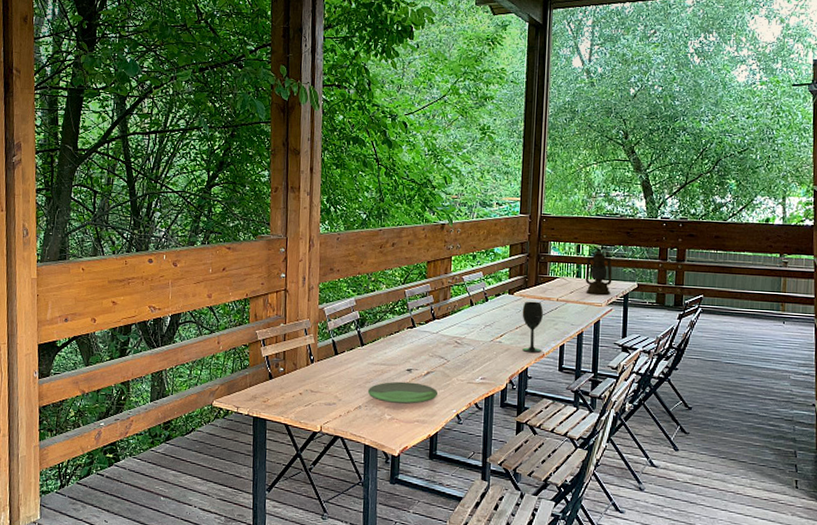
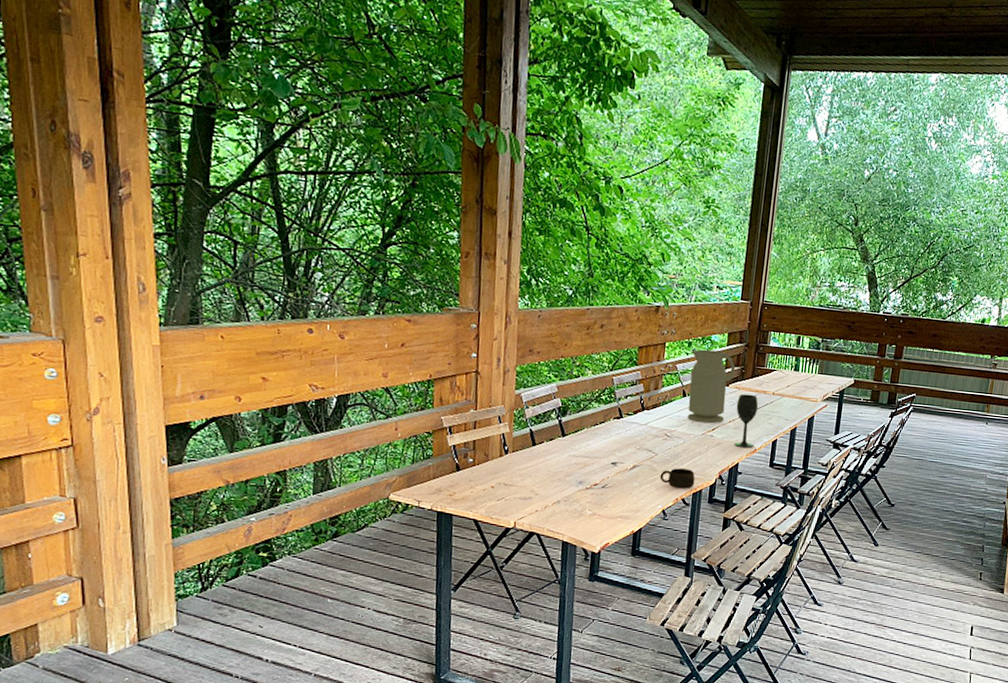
plate: present [367,381,439,405] -> none [567,475,644,500]
cup: none [452,373,487,394] -> present [660,468,695,489]
water jug: none [476,261,519,331] -> present [688,349,736,424]
lantern: present [585,247,613,296] -> none [802,339,831,391]

